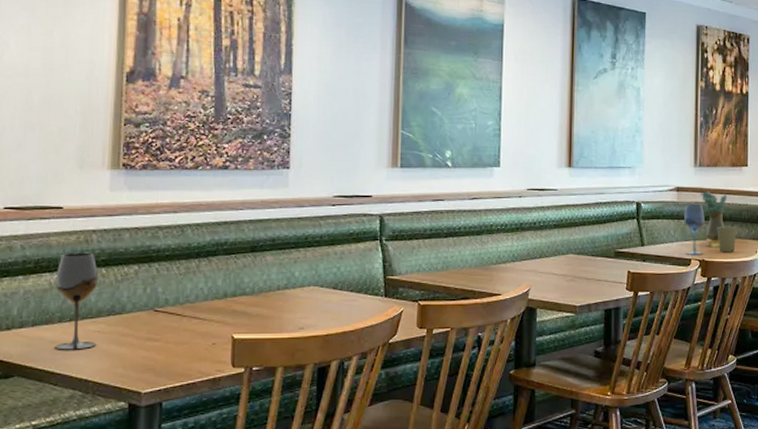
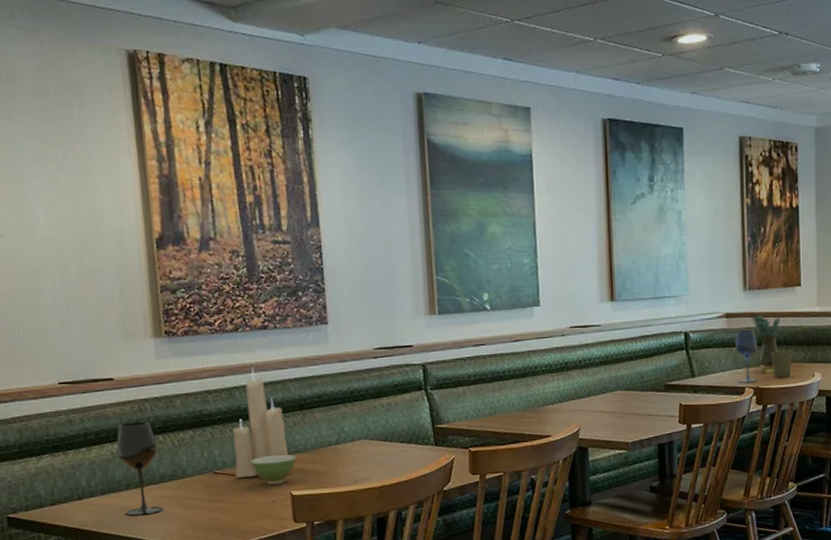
candle: none [177,206,235,318] -> present [233,367,289,479]
bowl: none [193,295,243,326] -> present [249,454,297,485]

